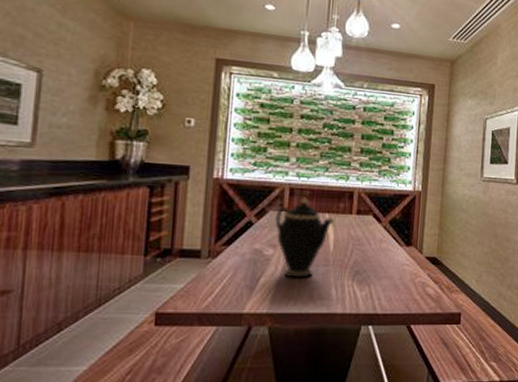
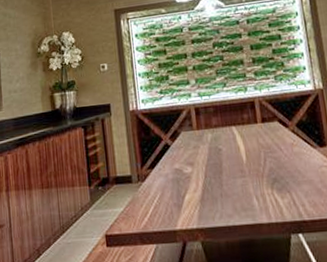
teapot: present [275,197,335,278] -> none [187,114,243,193]

